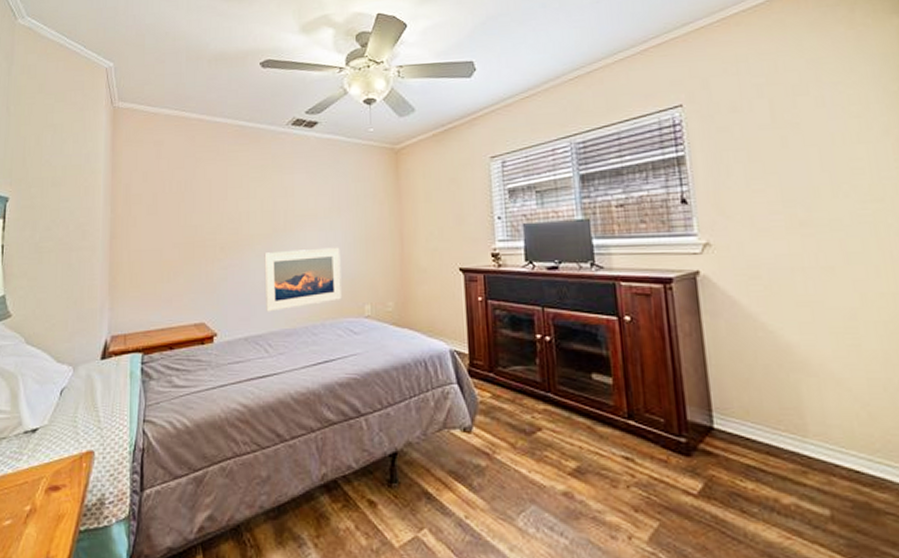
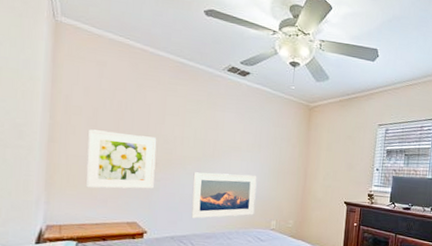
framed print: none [148,217,221,287] -> present [85,129,157,189]

